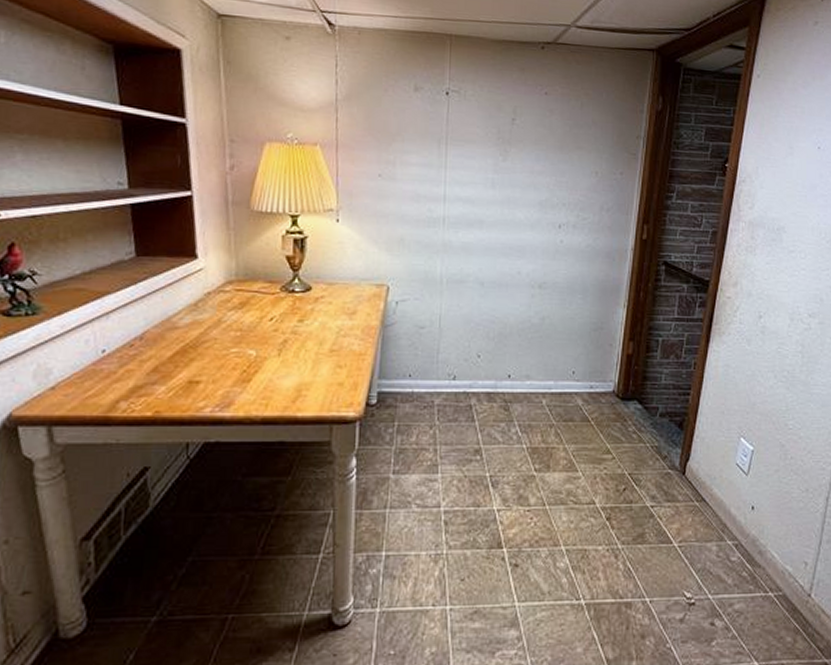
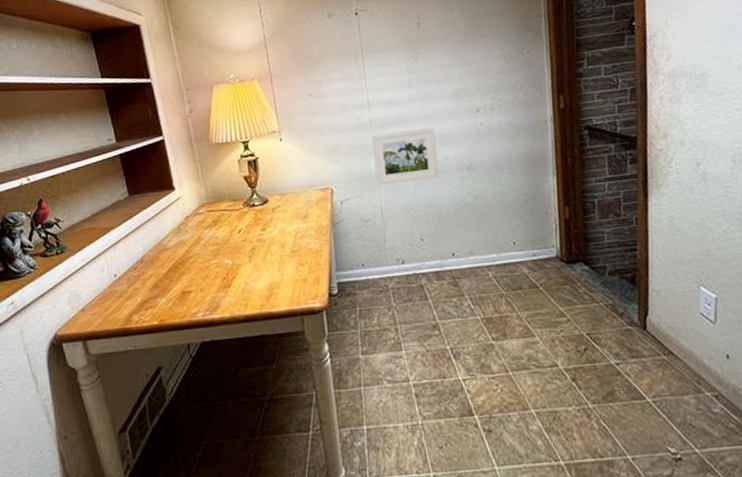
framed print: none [440,233,512,291] -> present [371,127,439,185]

